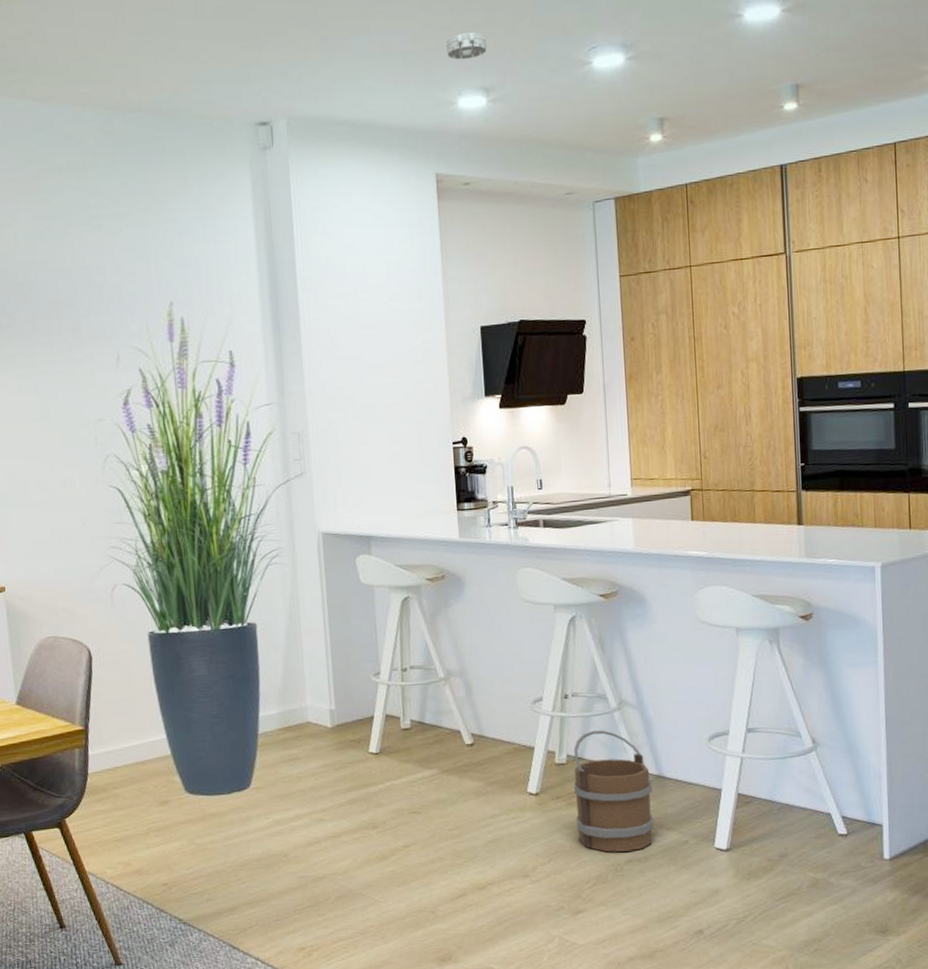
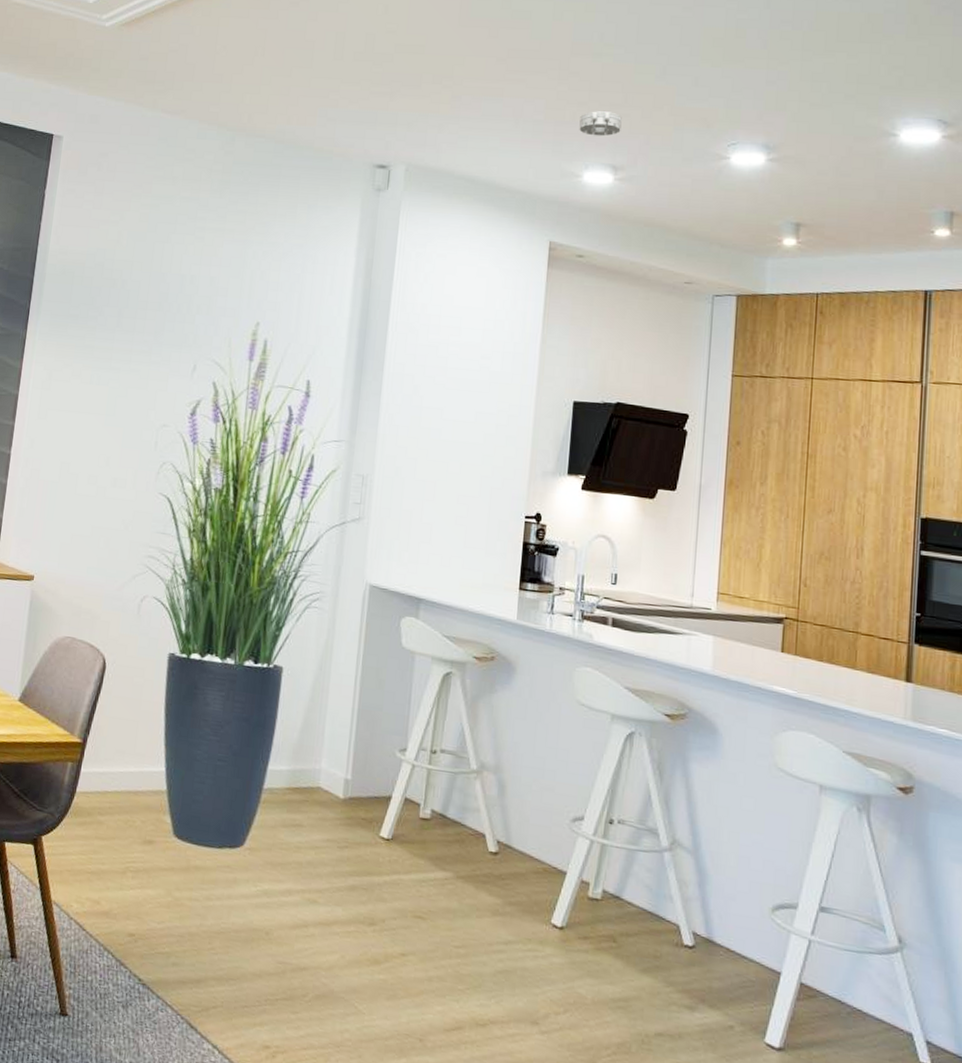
bucket: present [573,730,654,852] -> none [603,868,699,1024]

